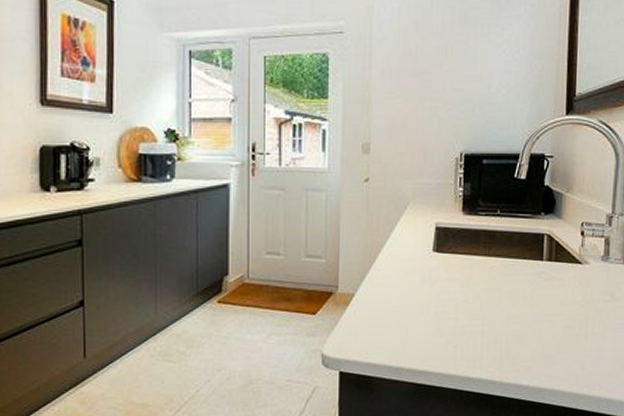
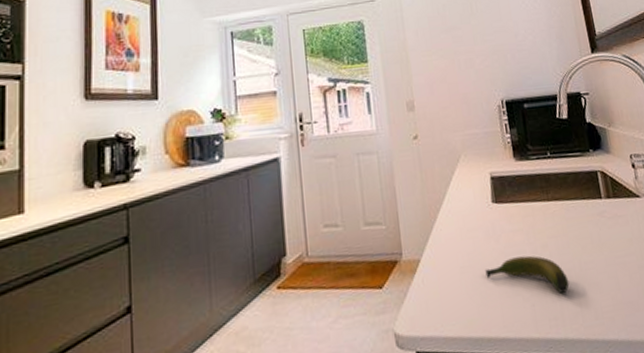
banana: none [415,303,494,341] -> present [485,255,569,295]

